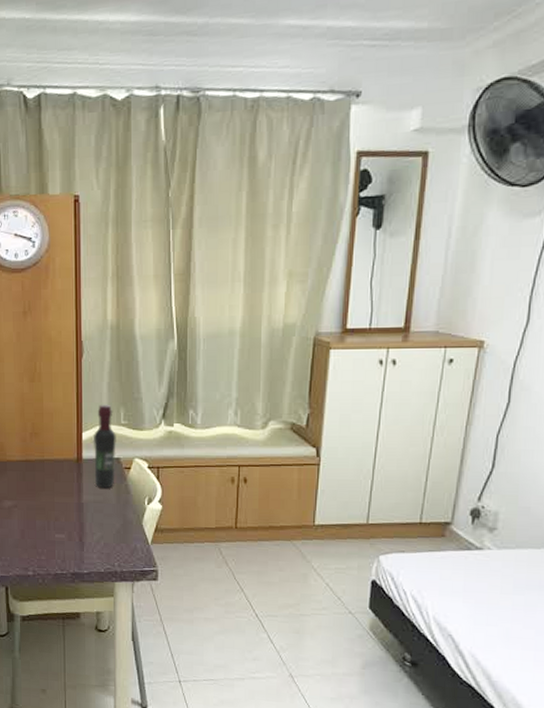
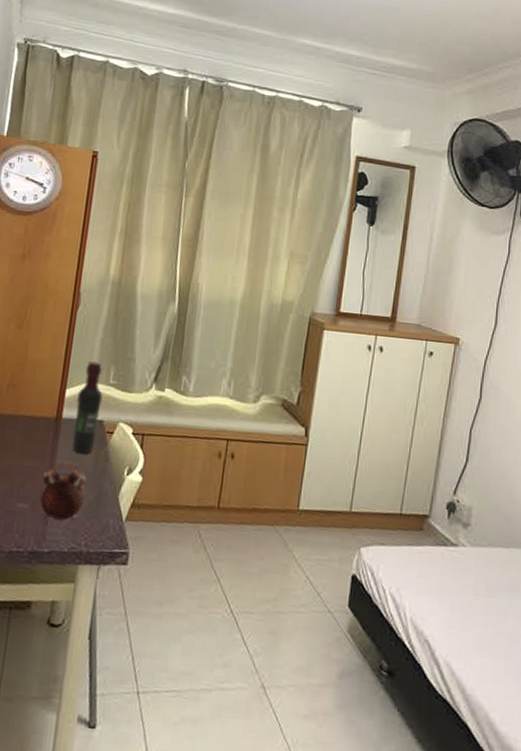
alarm clock: none [74,498,113,547] -> present [40,463,87,521]

